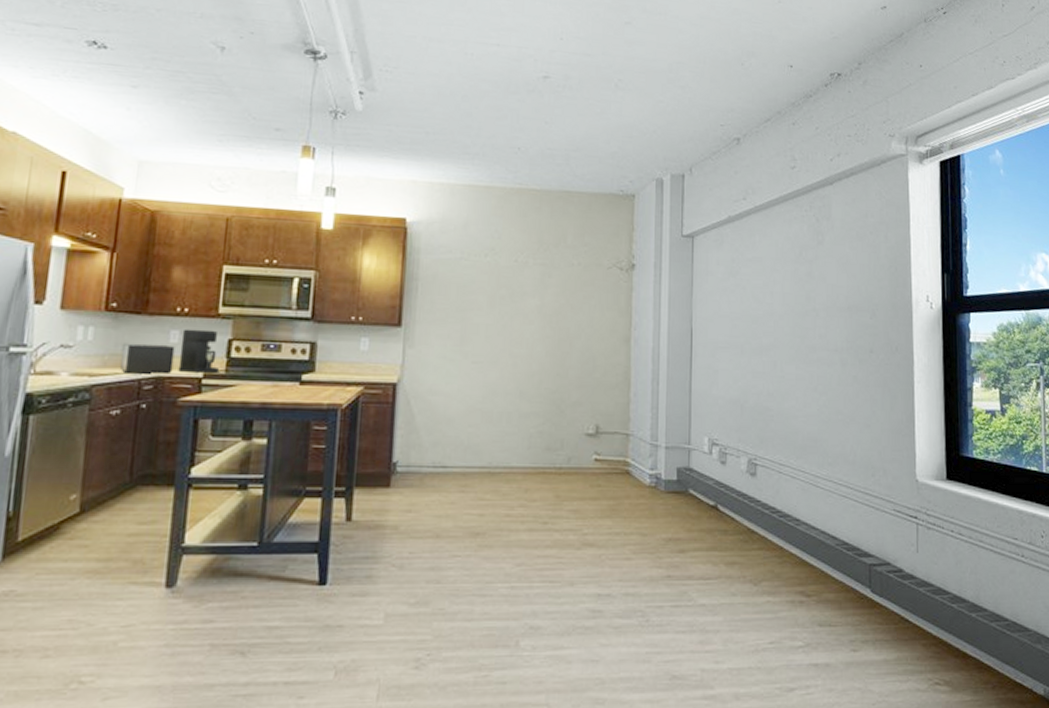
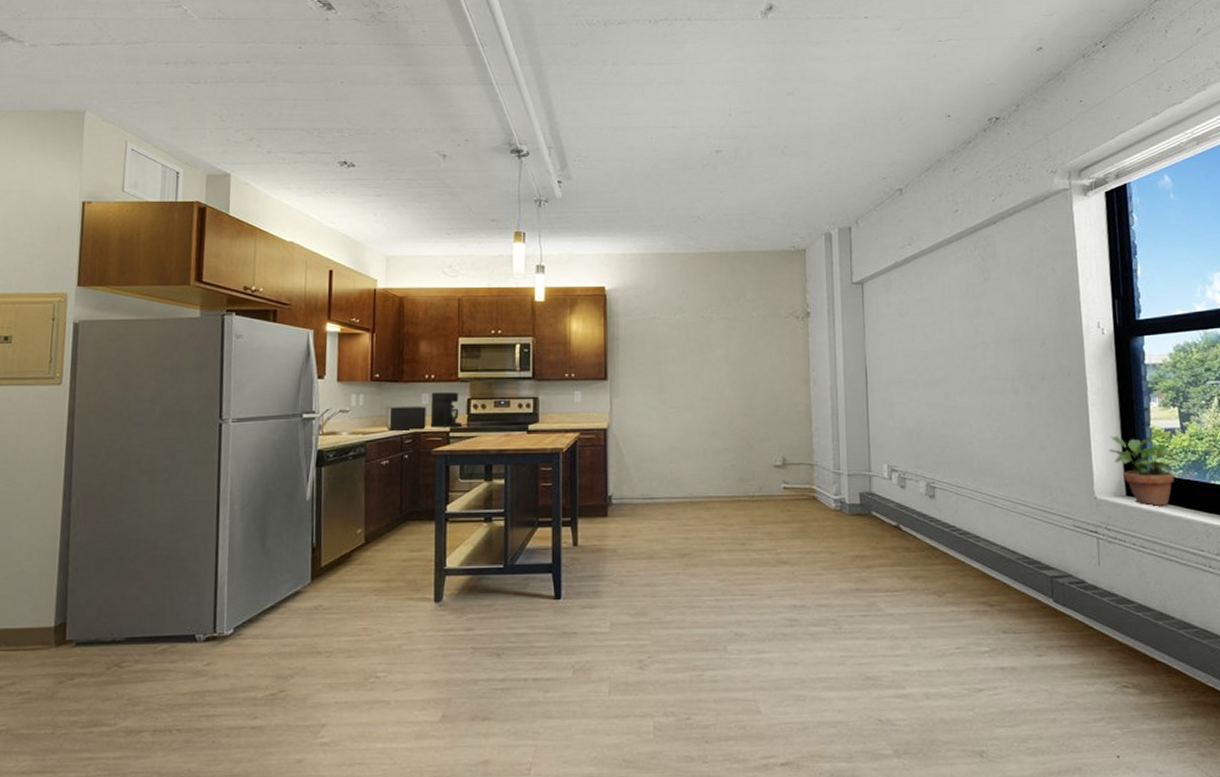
potted plant: none [931,414,998,491] -> present [1108,432,1179,506]

